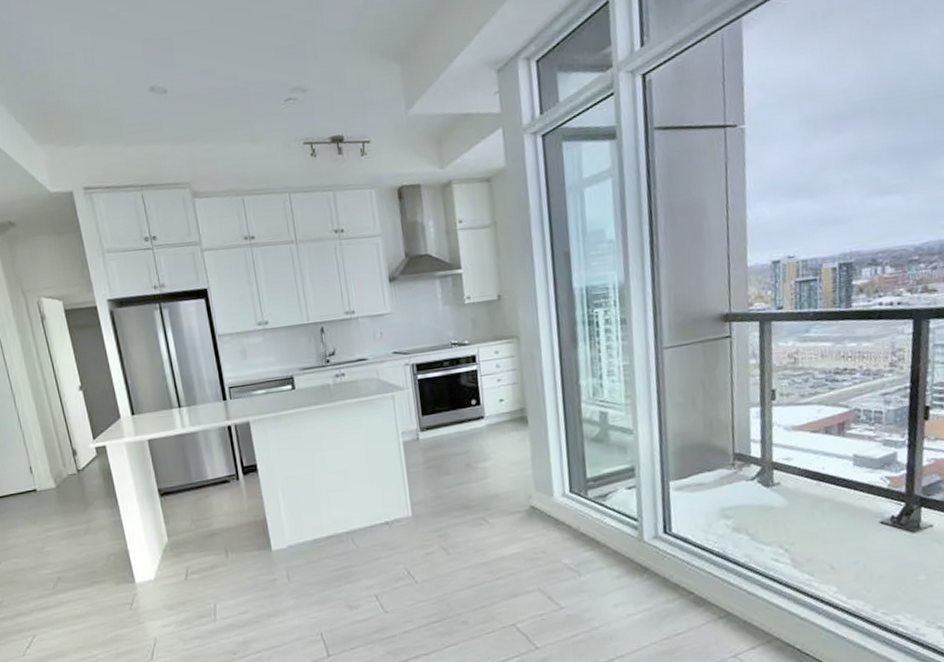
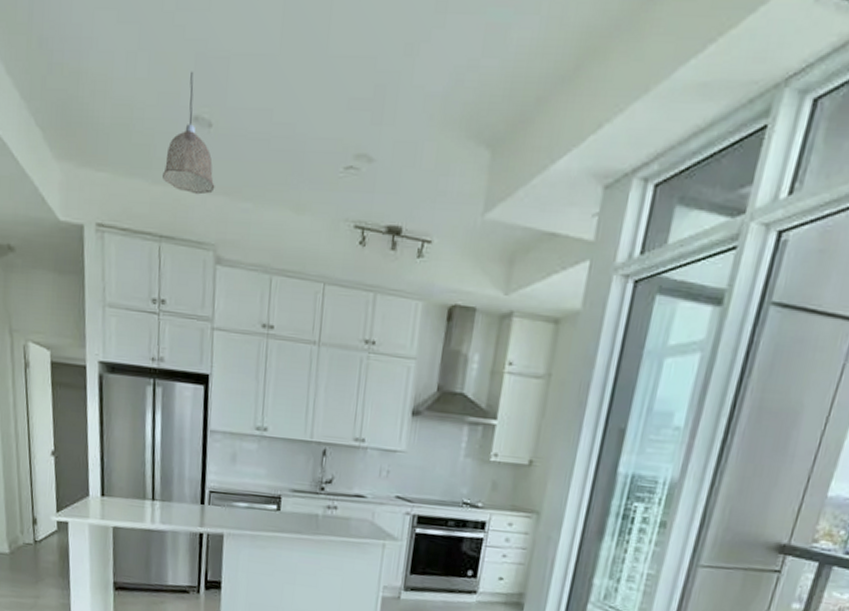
pendant lamp: none [133,54,180,147] -> present [163,71,215,195]

